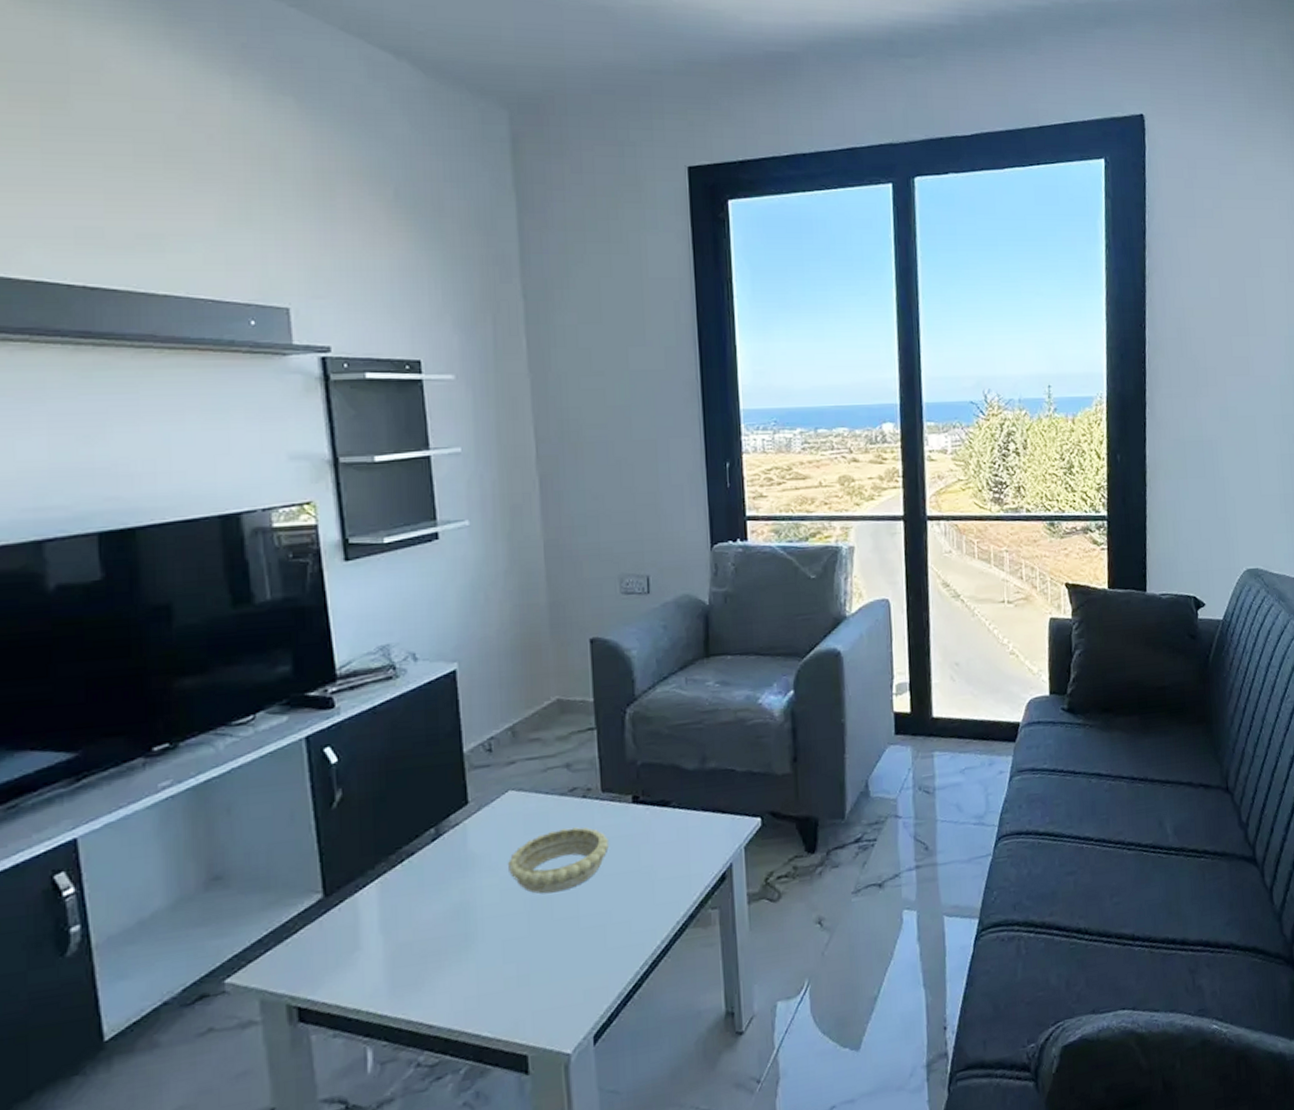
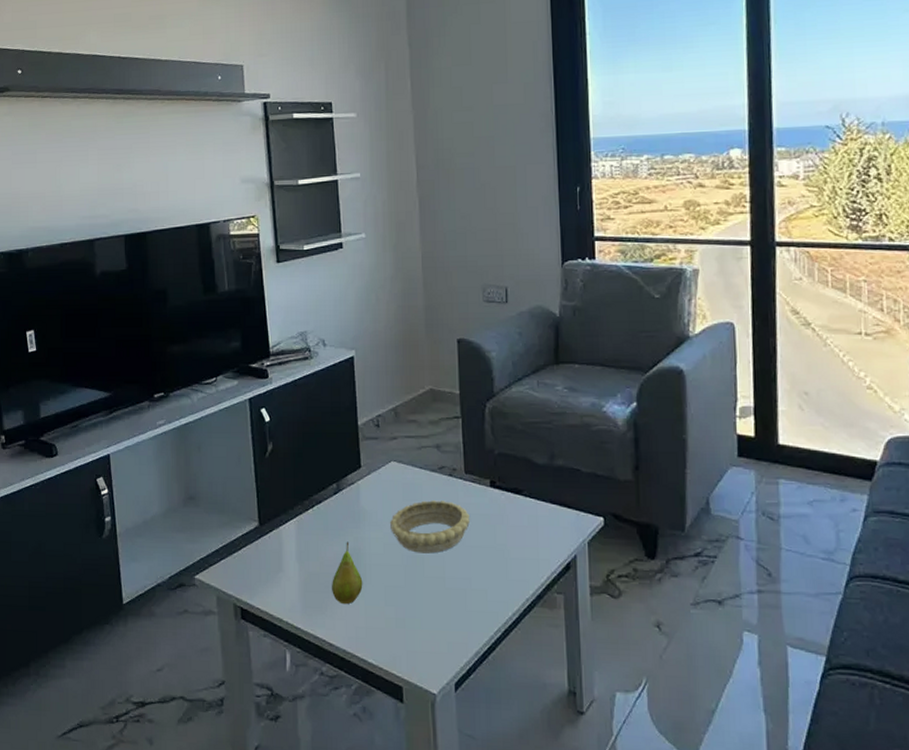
fruit: none [430,896,473,974] -> present [332,542,363,605]

